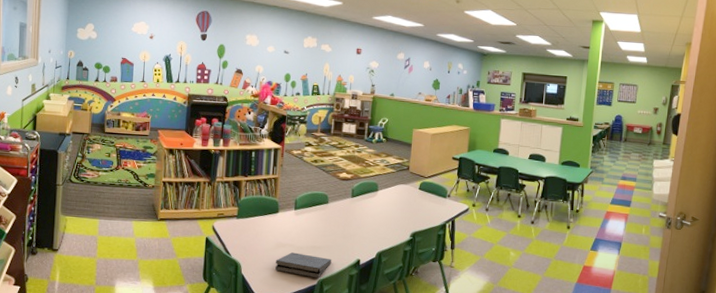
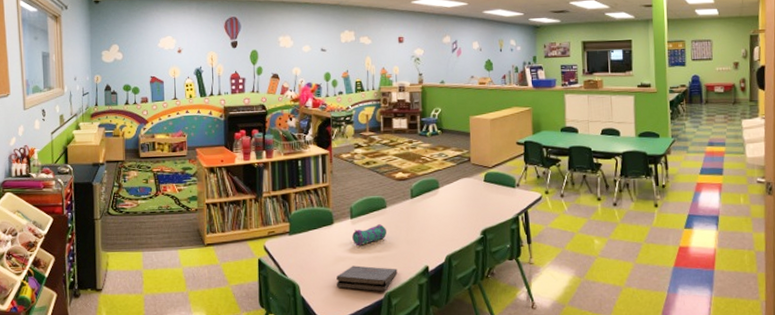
pencil case: none [294,216,327,236] -> present [352,223,387,247]

